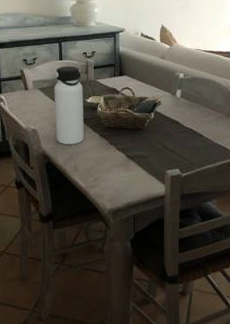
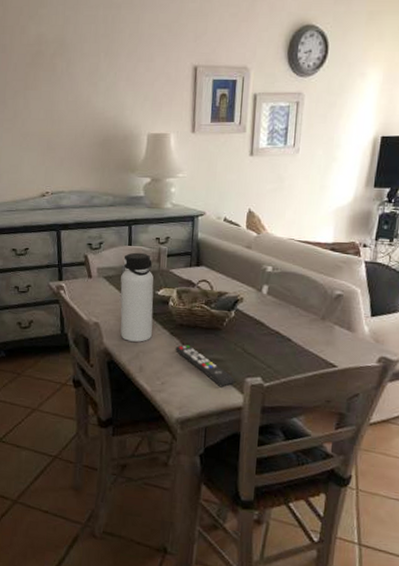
remote control: none [105,144,158,180] -> present [175,344,235,388]

